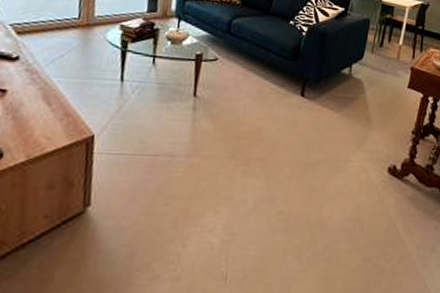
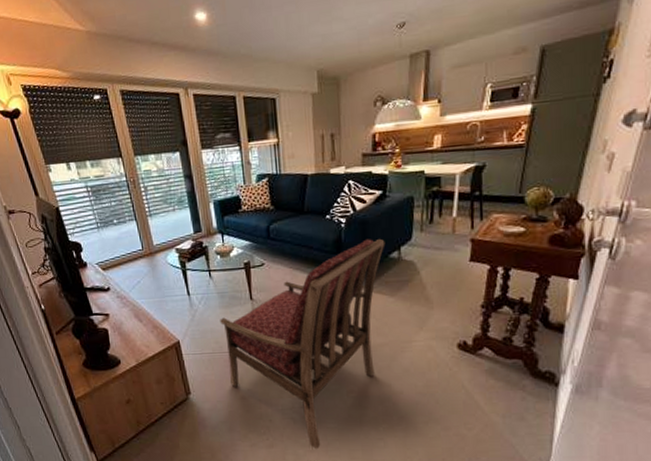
armchair: none [146,51,340,284] -> present [220,238,386,450]

